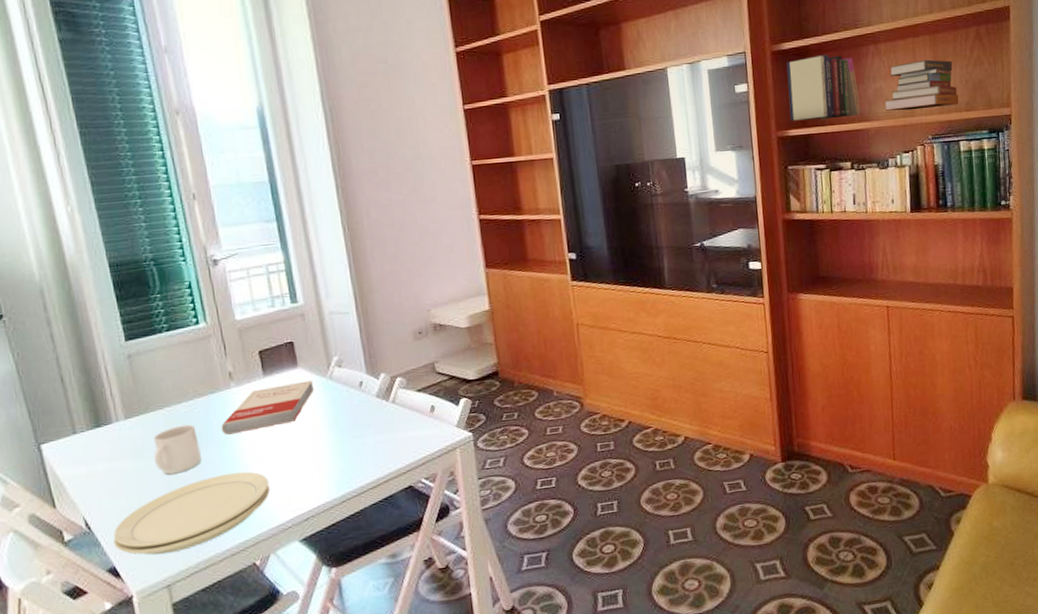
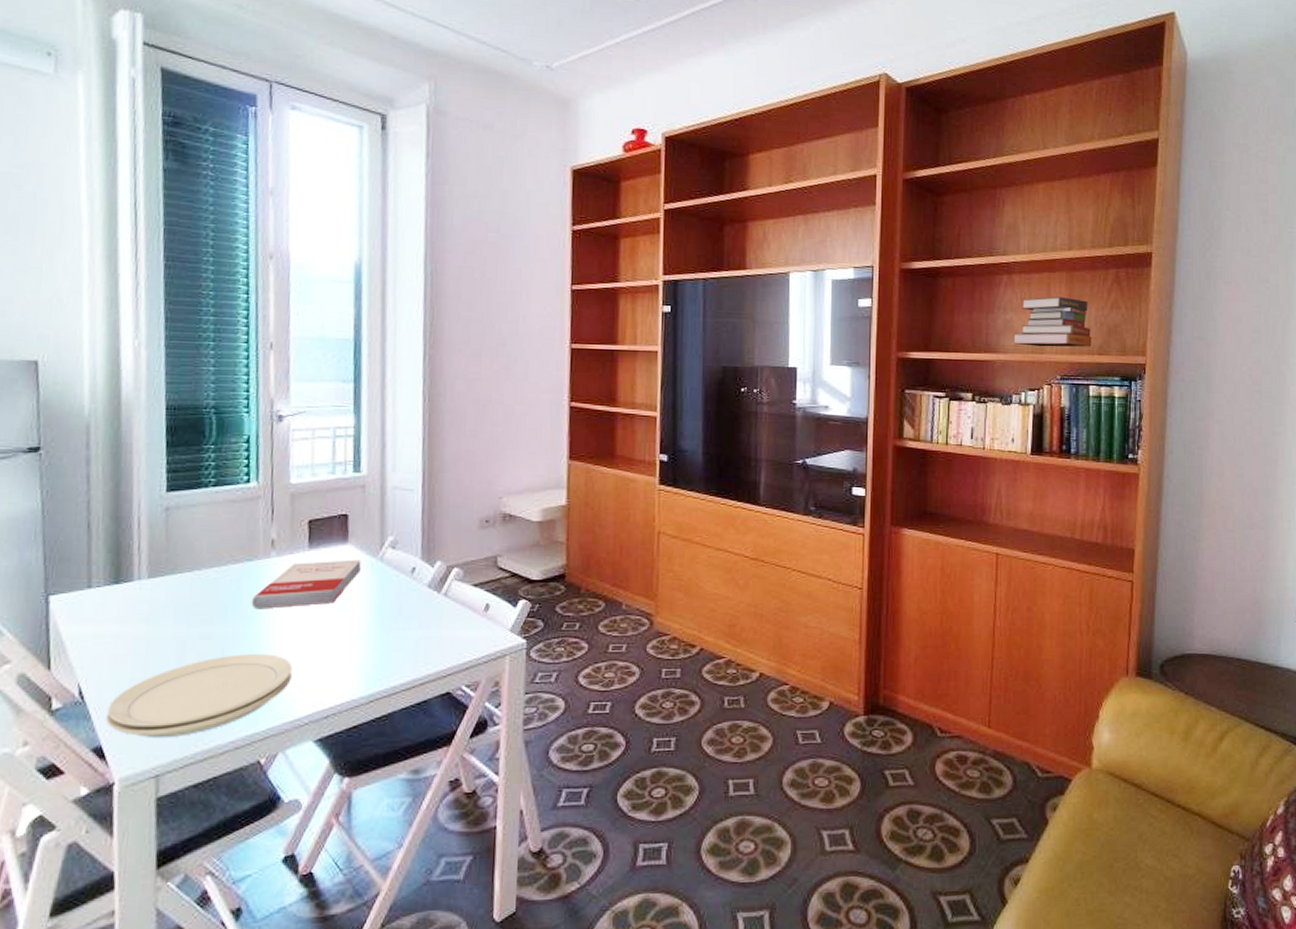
mug: present [153,424,202,475] -> none [170,592,224,647]
books: present [786,54,861,121] -> none [913,278,988,346]

